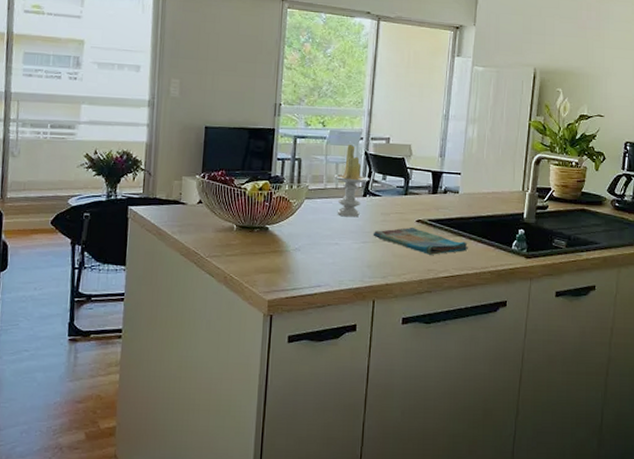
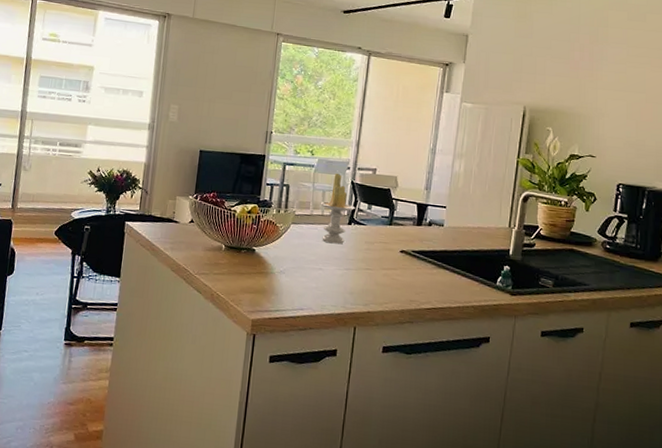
dish towel: present [373,227,468,255] -> none [356,257,452,286]

